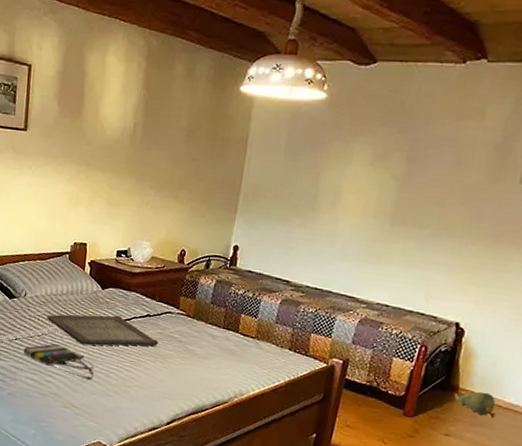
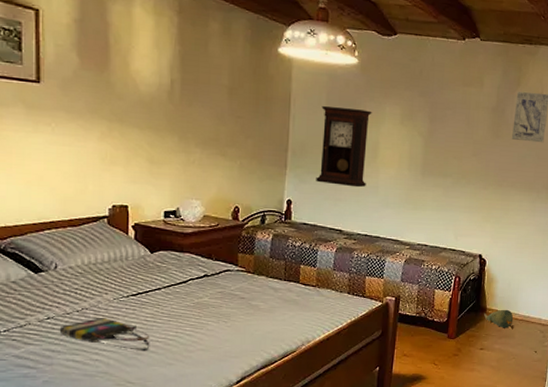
serving tray: present [47,314,159,347] -> none [86,279,220,315]
pendulum clock: none [266,147,338,236] -> present [316,106,372,188]

